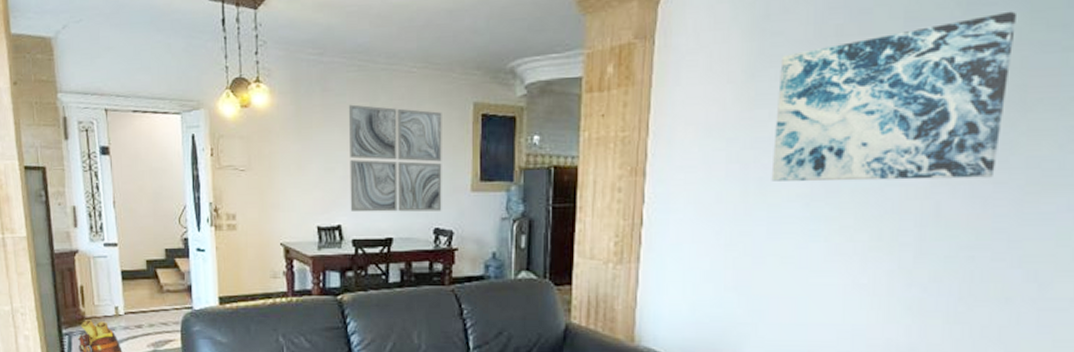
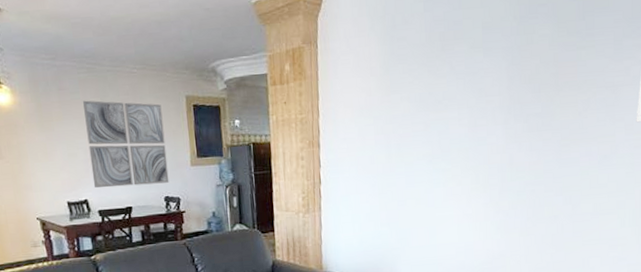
wall art: present [771,11,1016,182] -> none [405,22,549,146]

